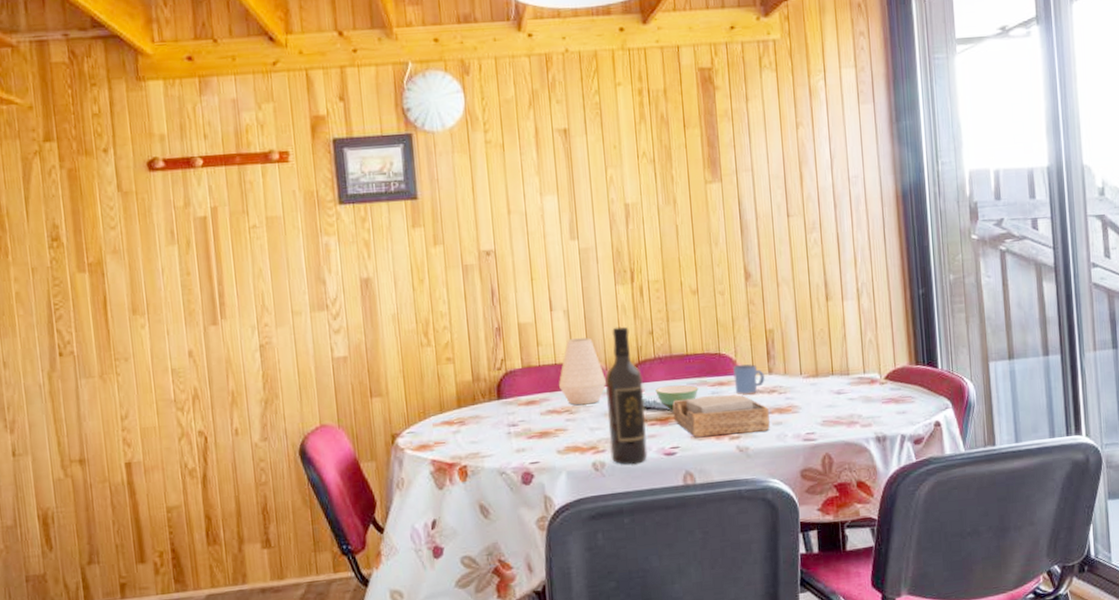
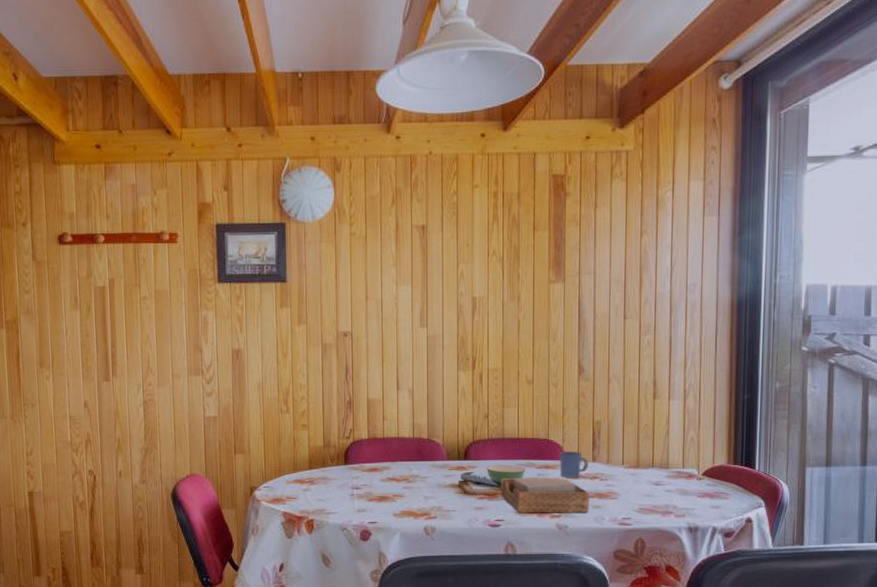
vase: present [558,337,607,406] -> none [399,416,443,476]
wine bottle: present [605,326,648,465] -> none [441,408,475,532]

